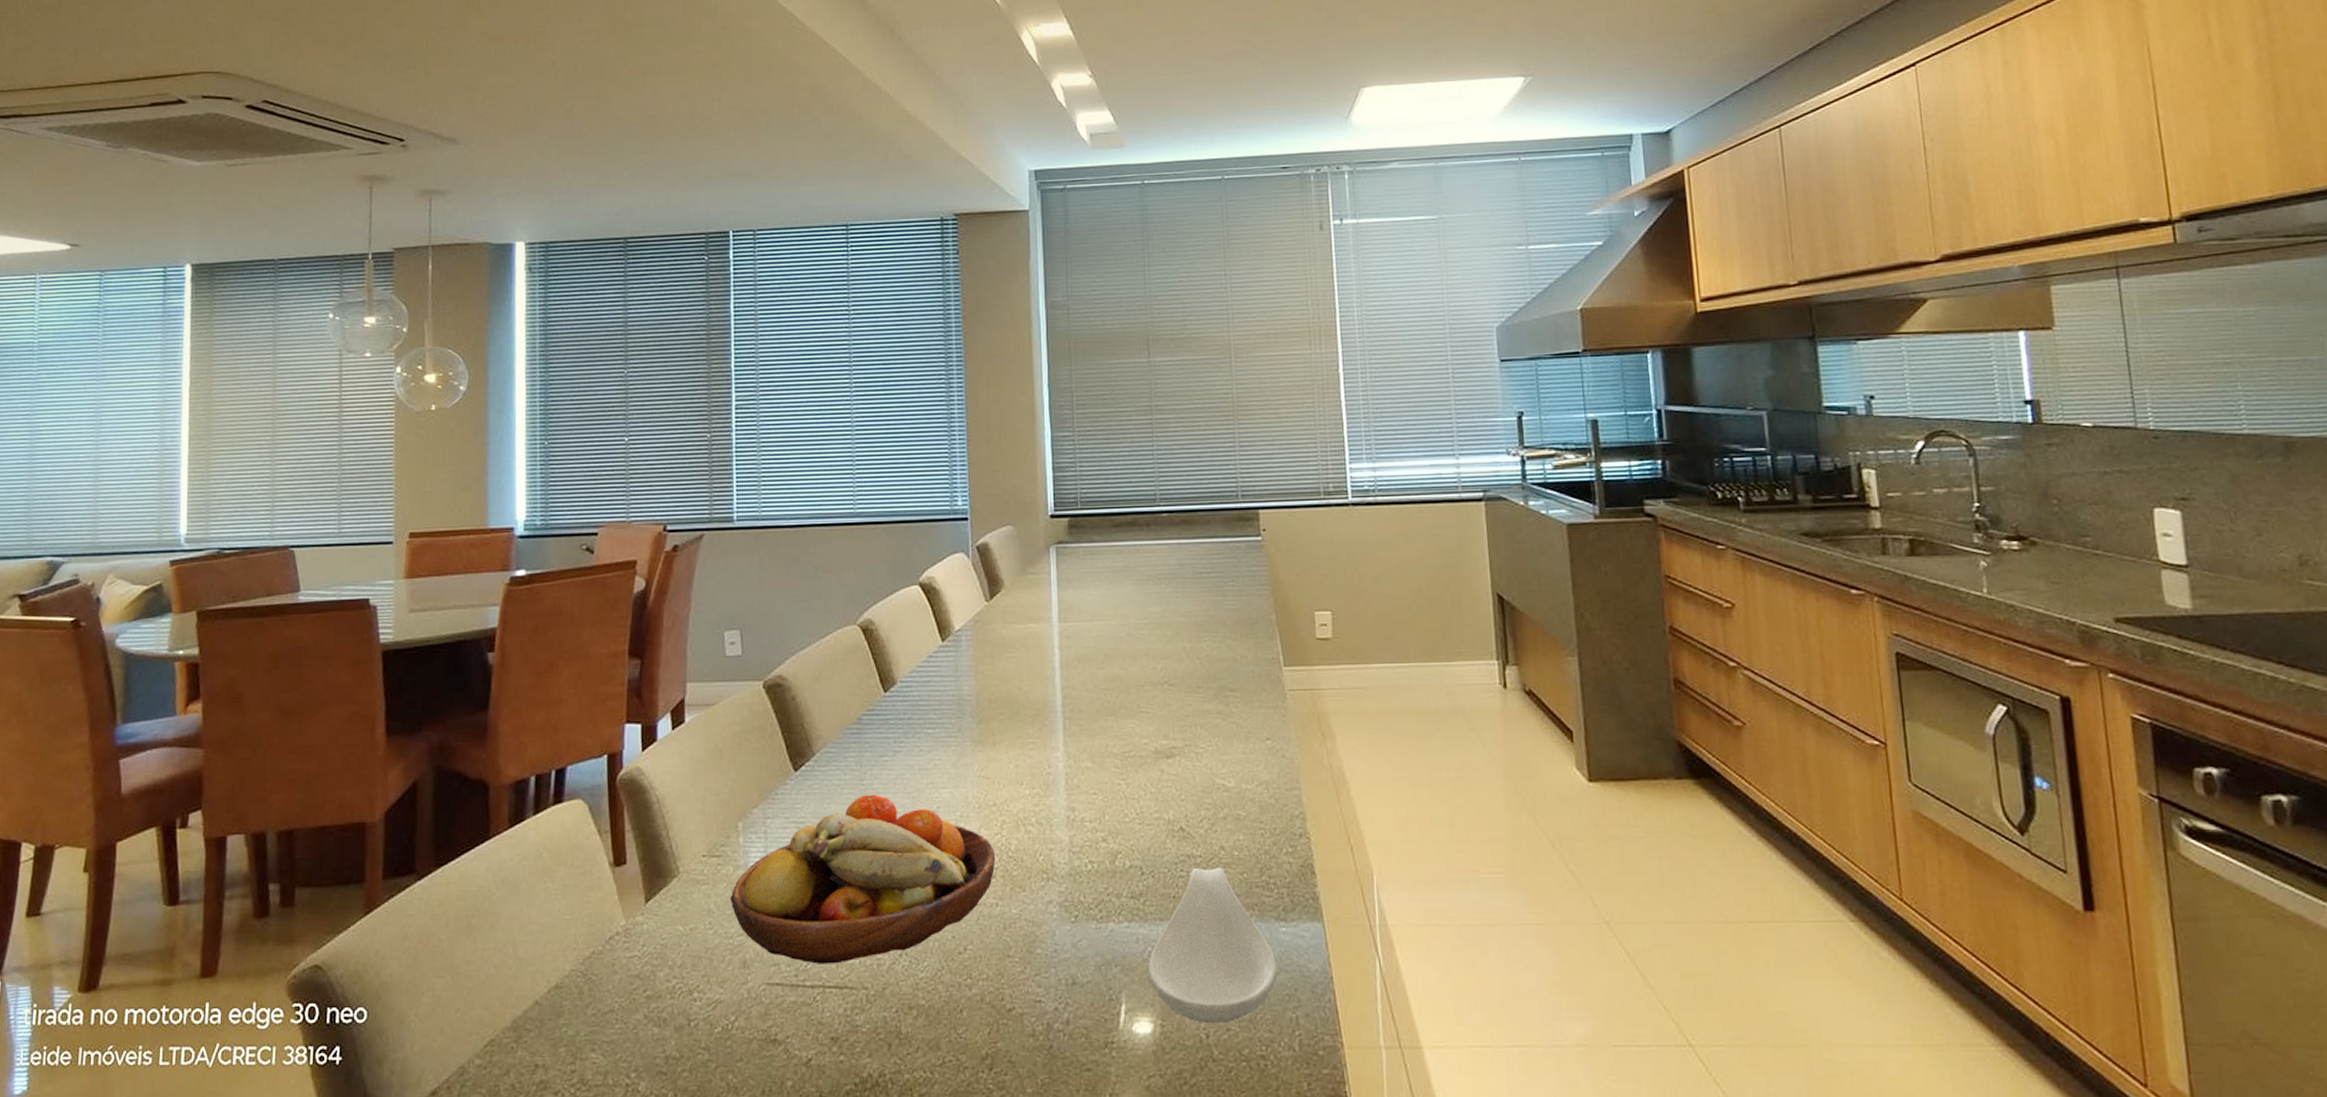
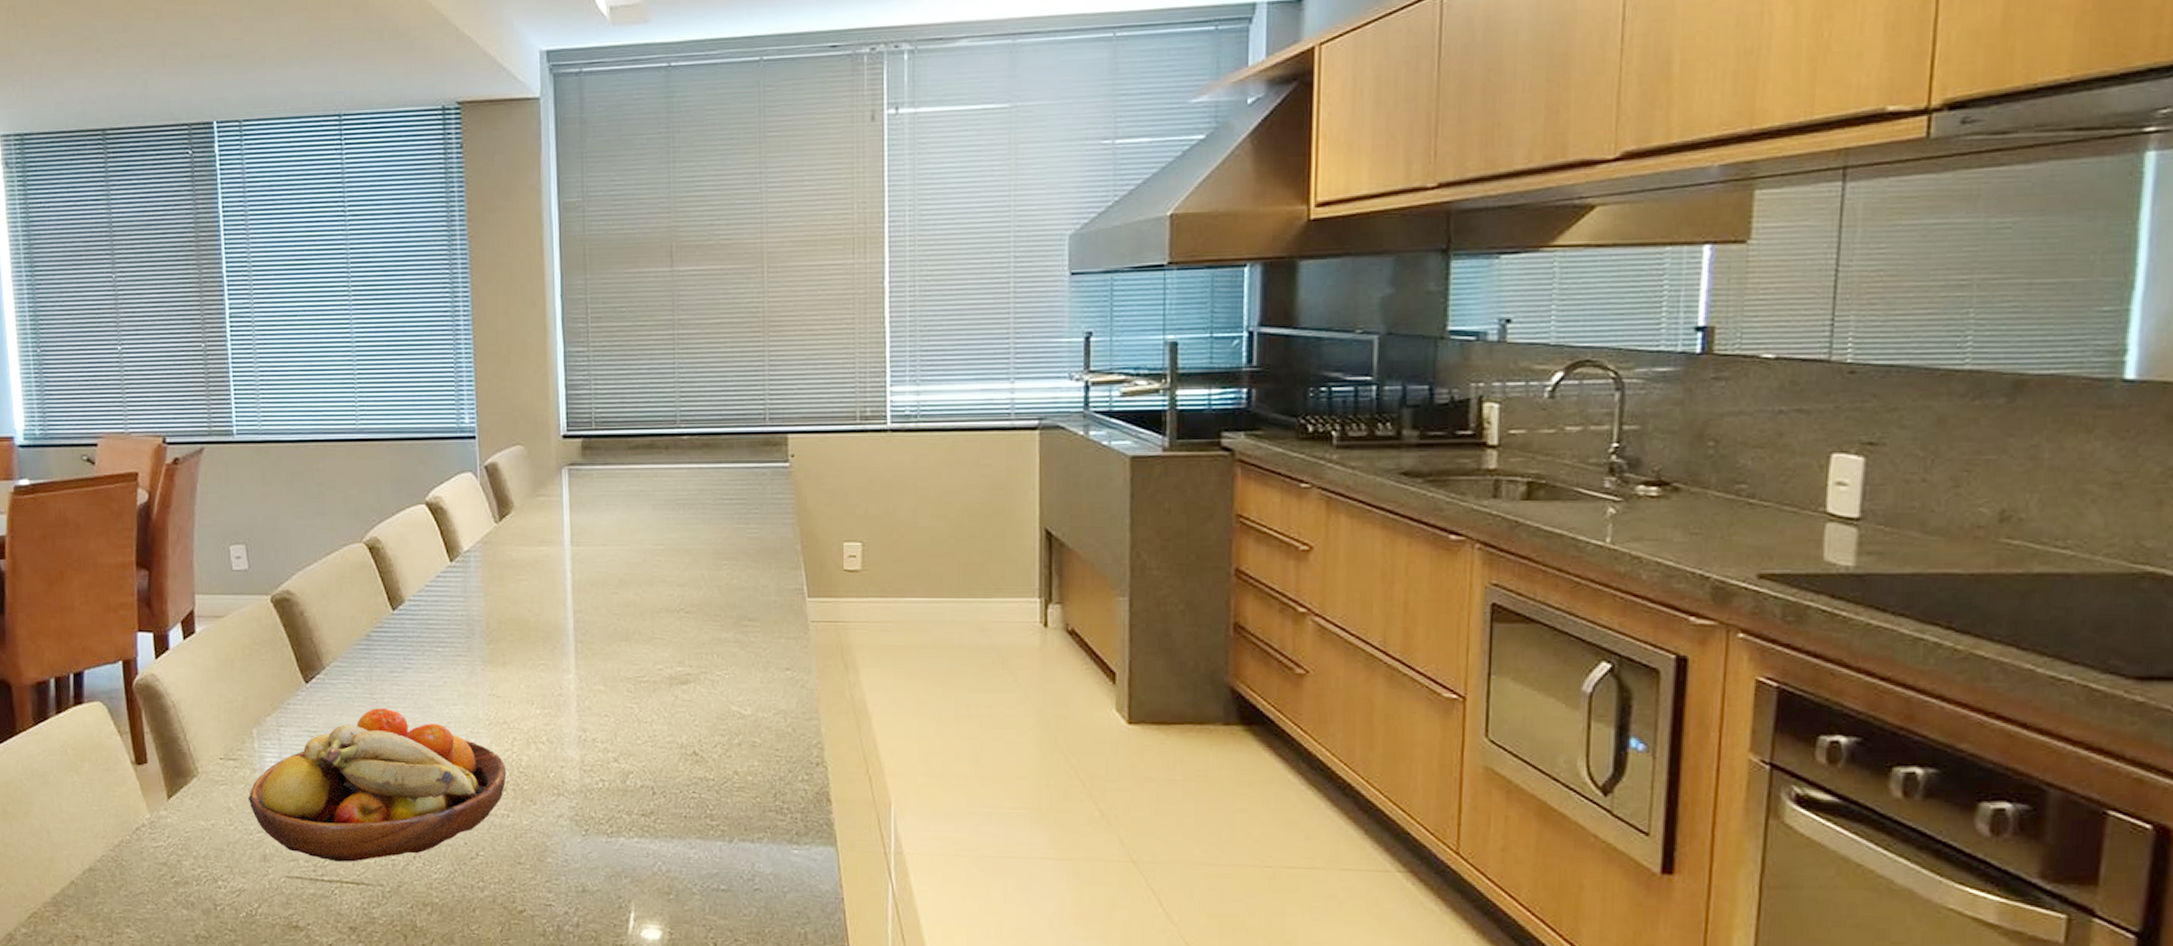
spoon rest: present [1148,867,1277,1024] -> none [658,789,788,935]

